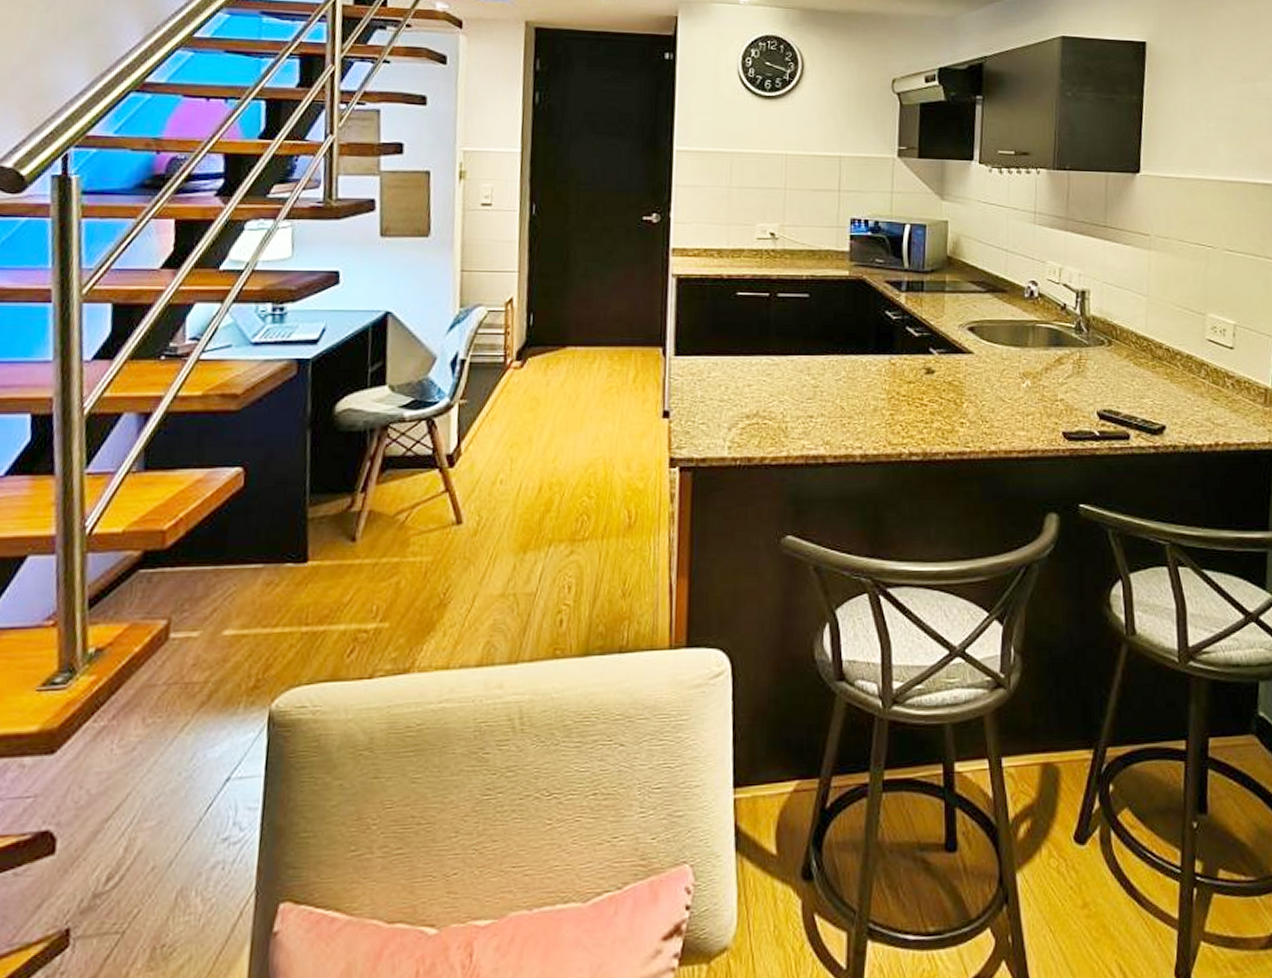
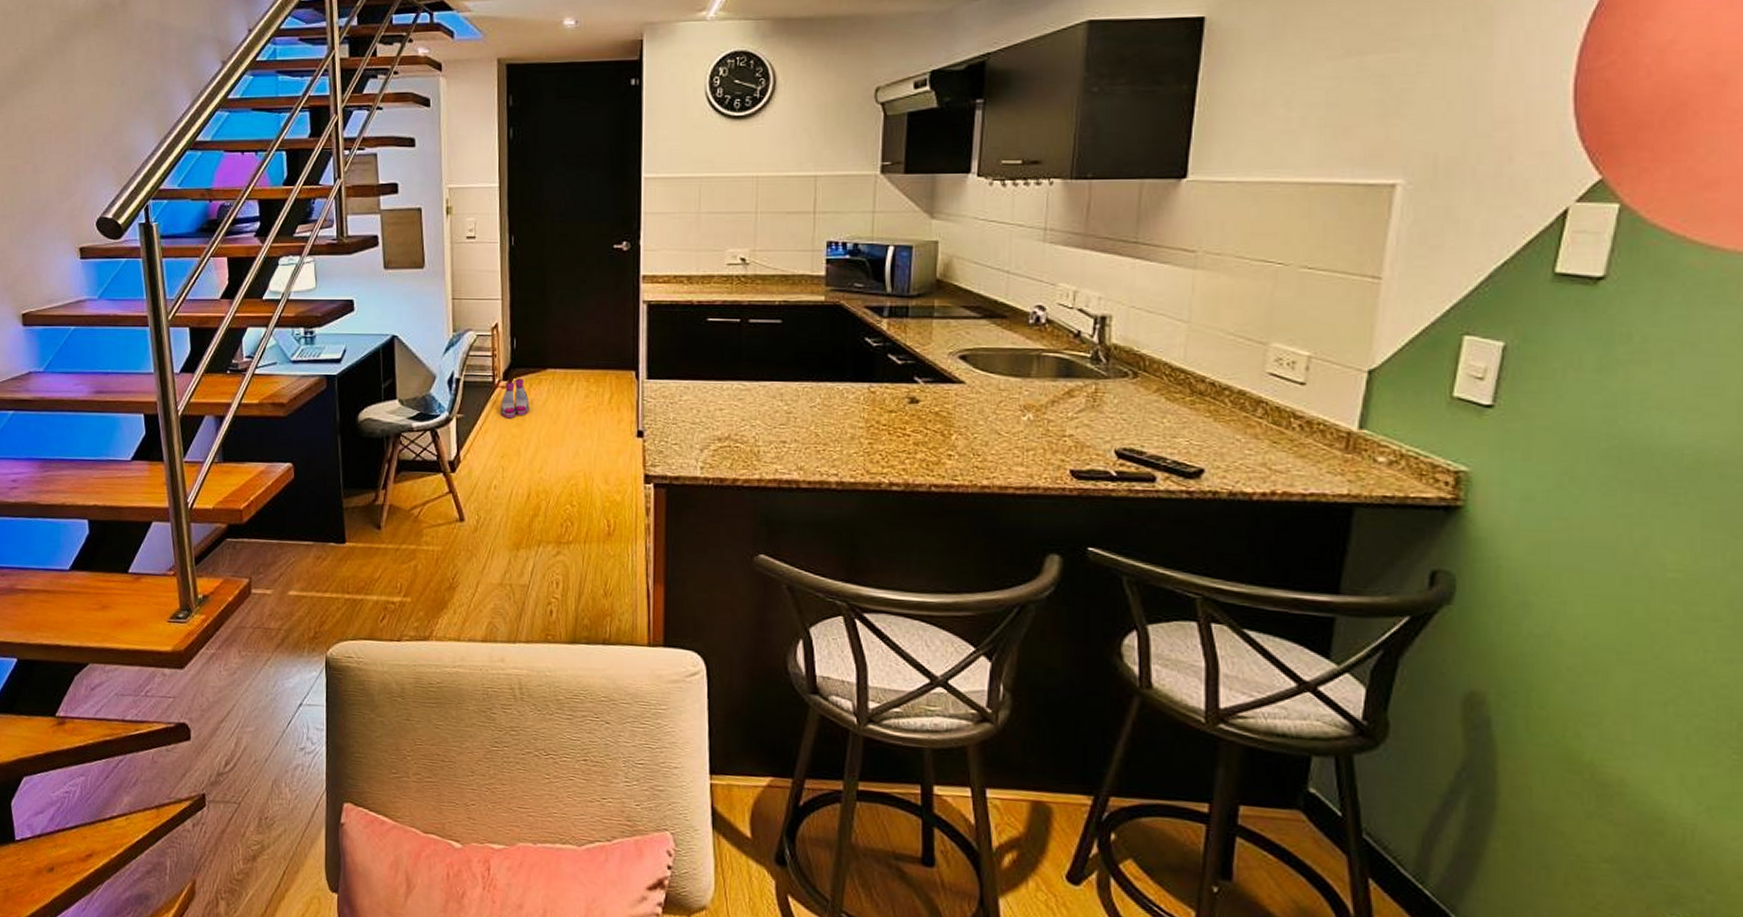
boots: none [510,358,546,403] -> present [499,379,530,419]

